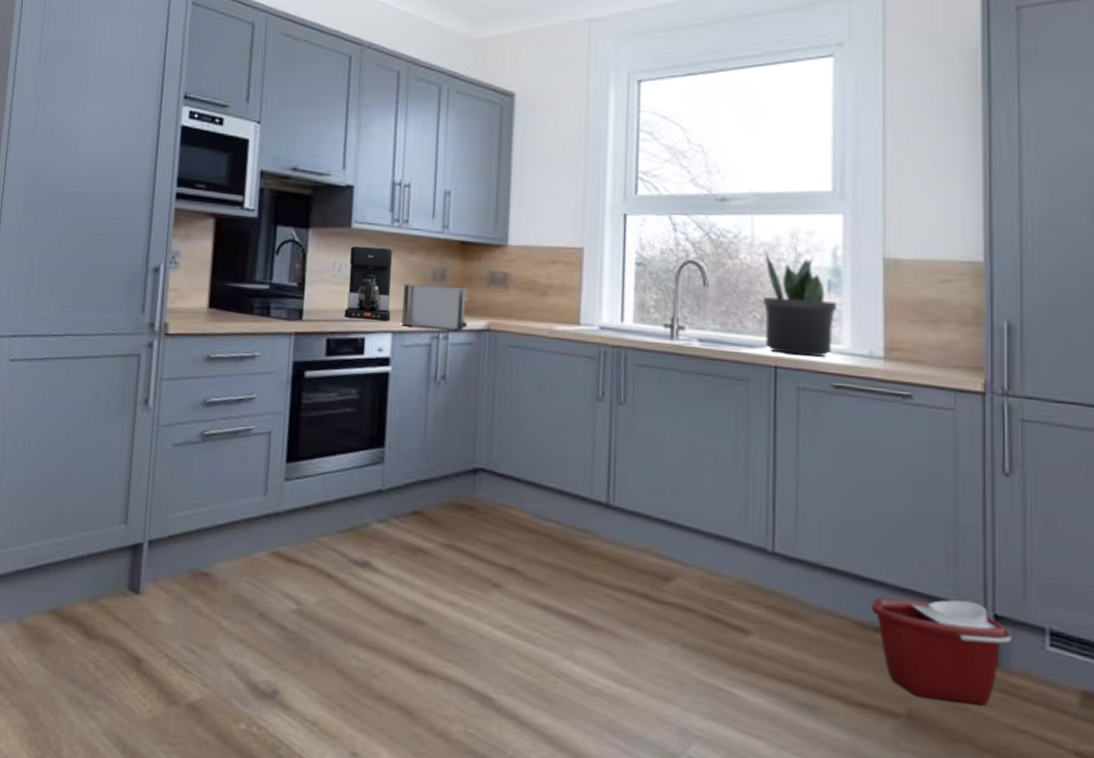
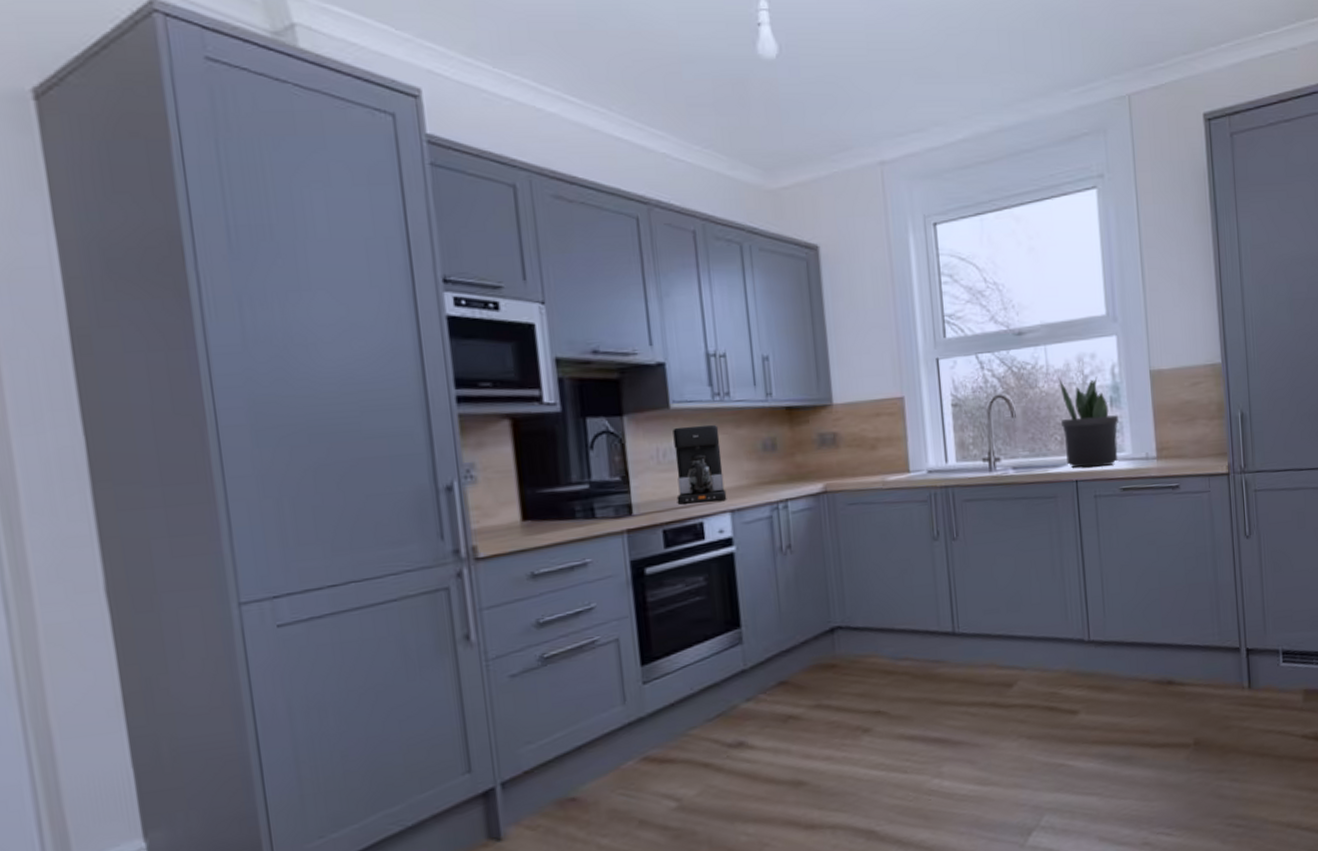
toaster: present [400,283,468,332] -> none [735,453,805,504]
bucket: present [871,597,1012,706] -> none [1163,642,1259,727]

